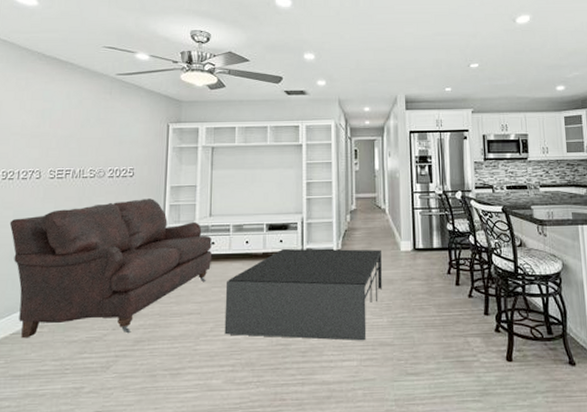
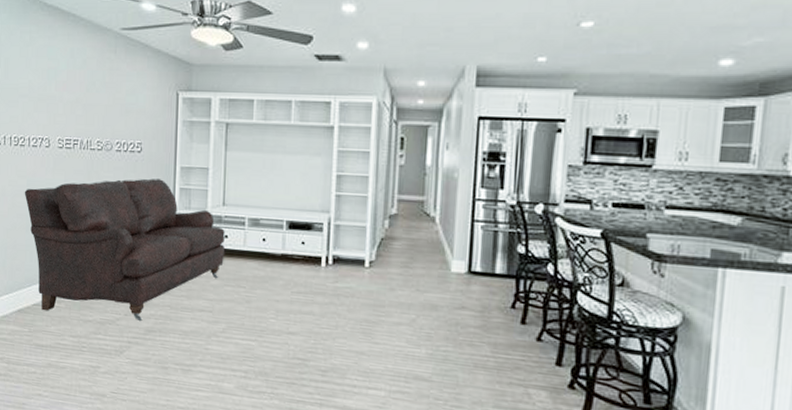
coffee table: present [224,248,382,341] -> none [237,251,425,371]

